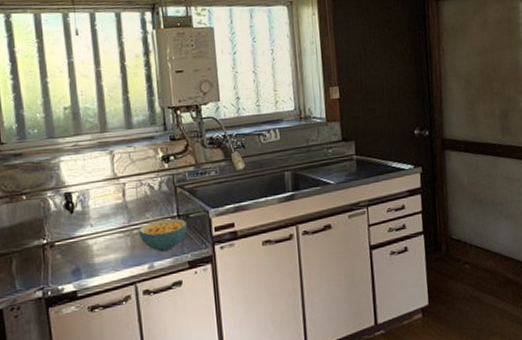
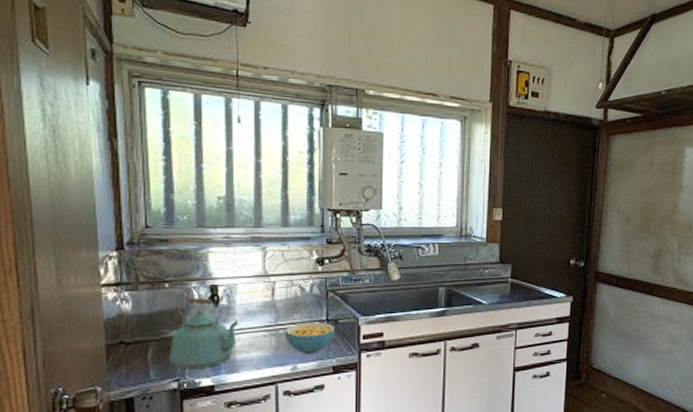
kettle: none [32,205,95,277] -> present [169,298,239,370]

